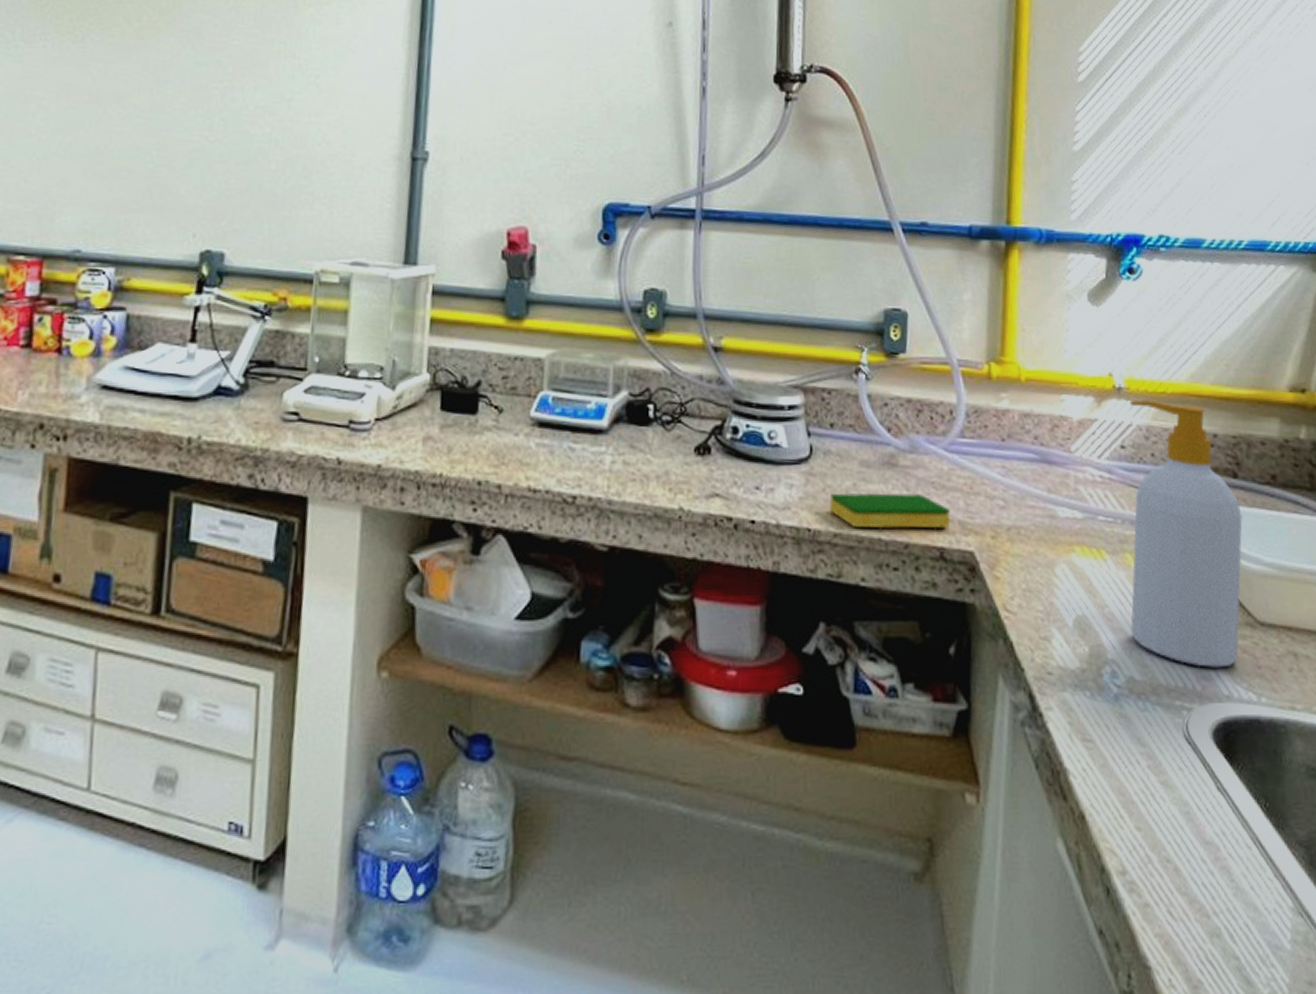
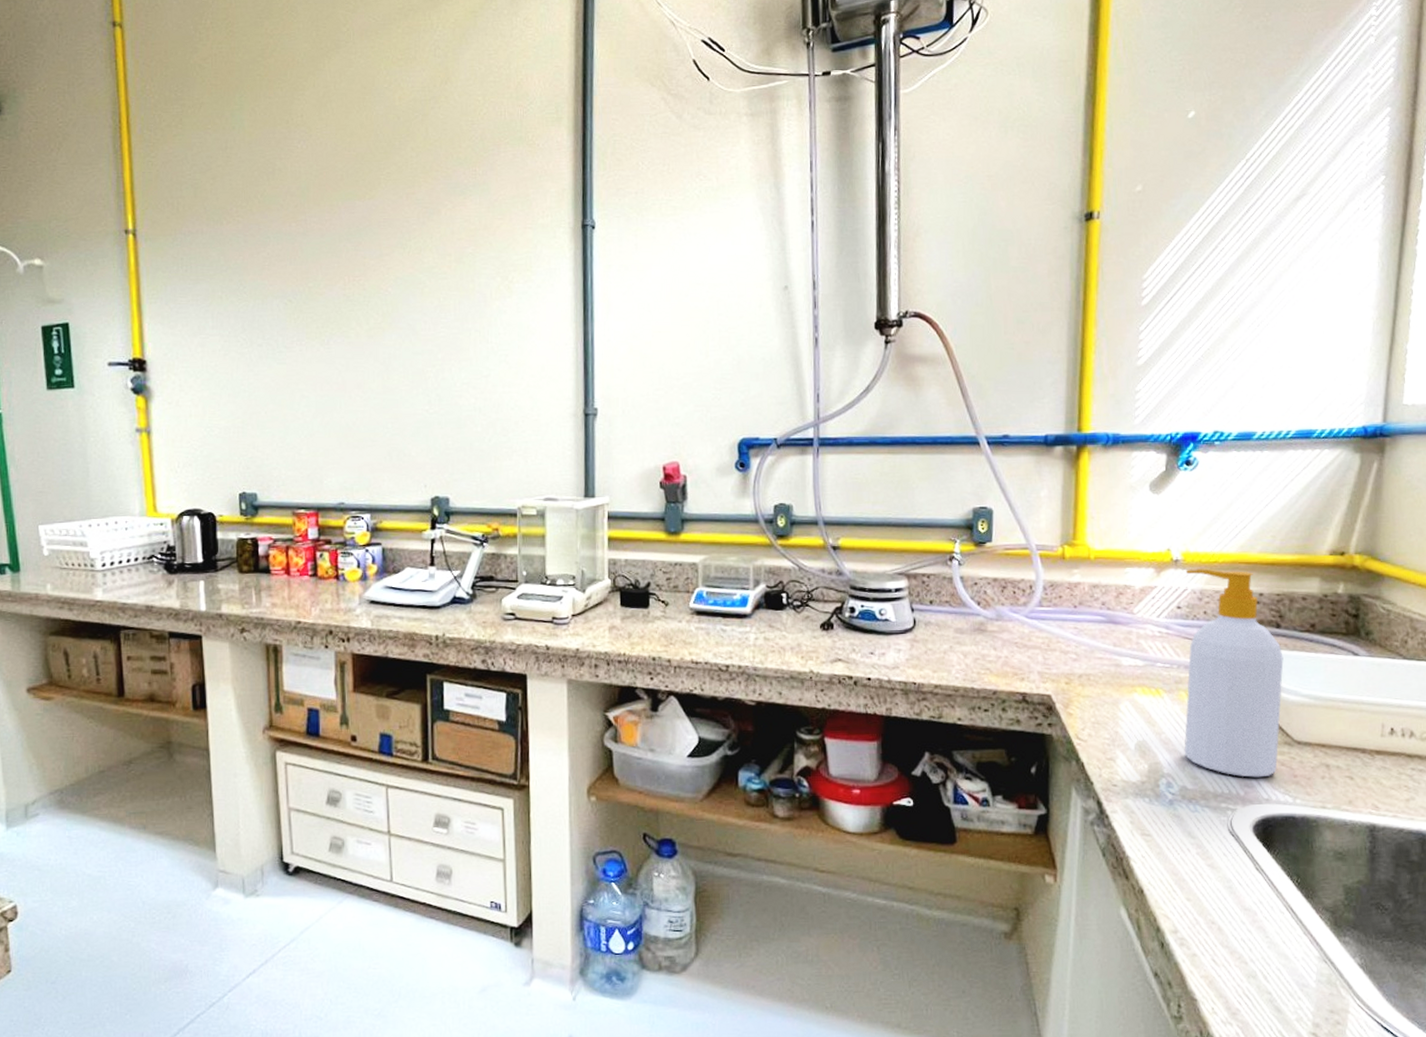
dish sponge: present [829,492,950,529] -> none [930,651,1031,681]

